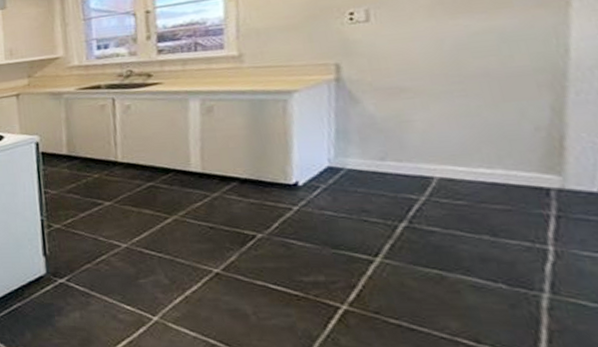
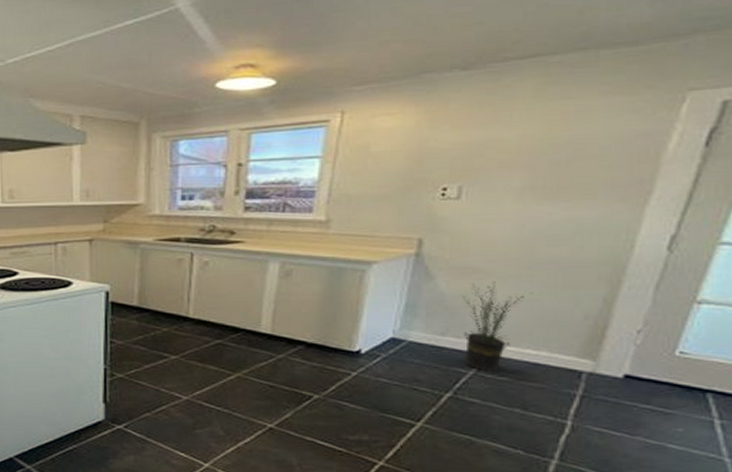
potted plant: none [394,99,470,196] -> present [462,281,532,372]

